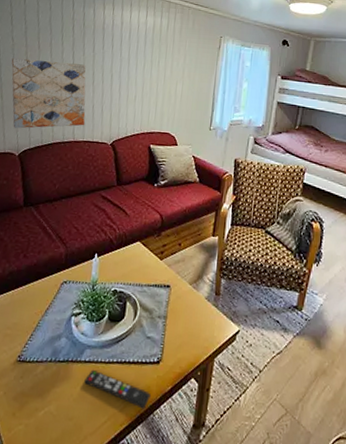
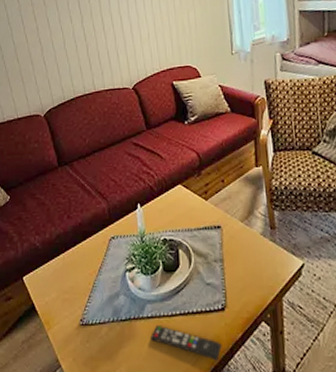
wall art: present [11,58,86,129] -> none [20,12,102,89]

